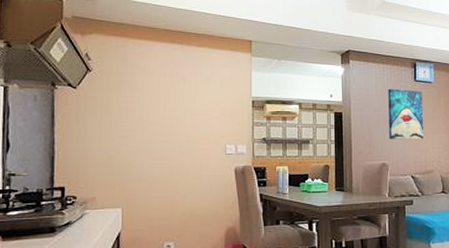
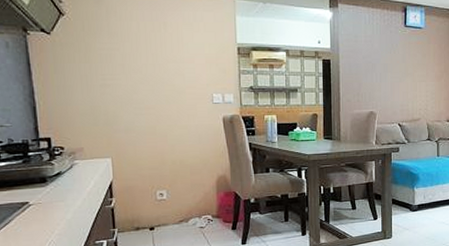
wall art: present [388,88,424,140] -> none [377,34,413,88]

